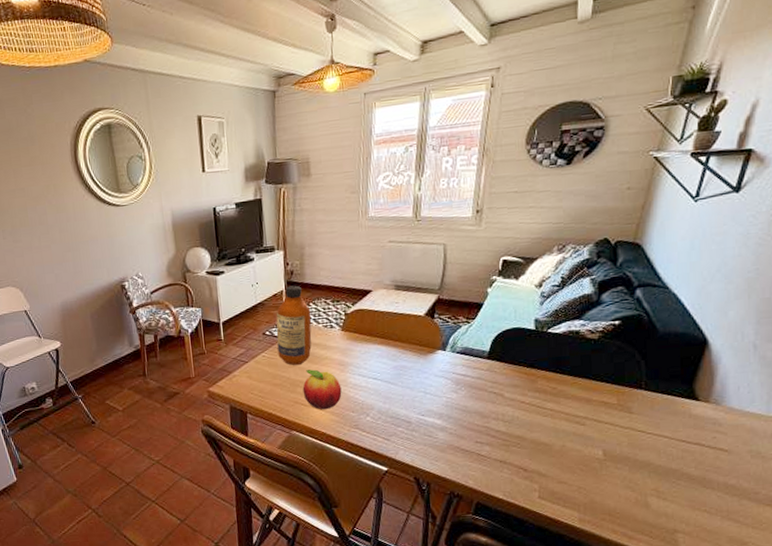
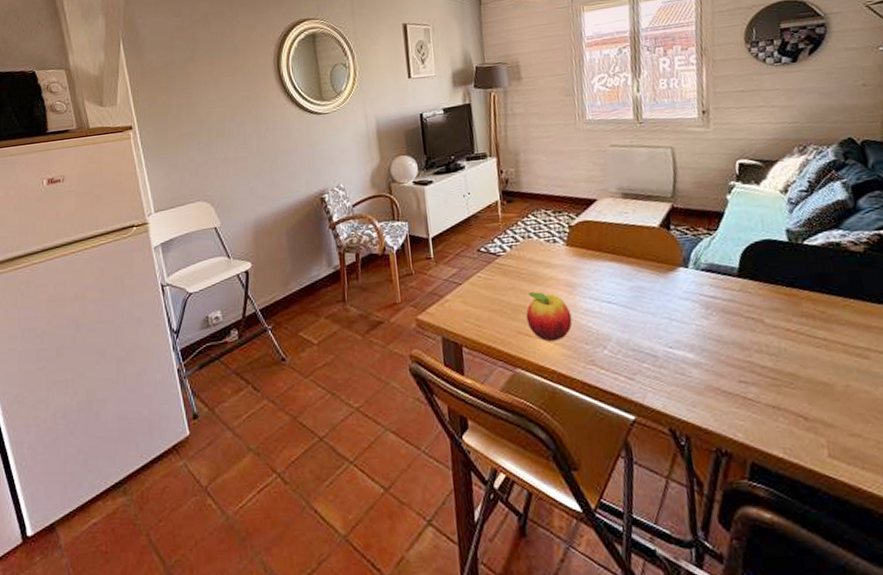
bottle: present [276,285,312,365] -> none [491,195,534,287]

